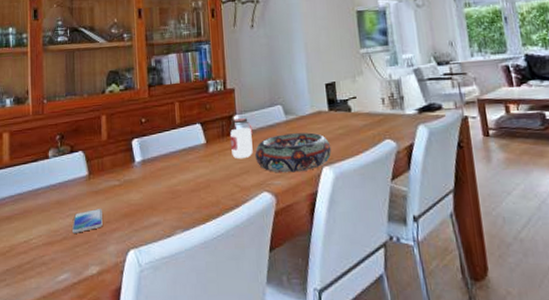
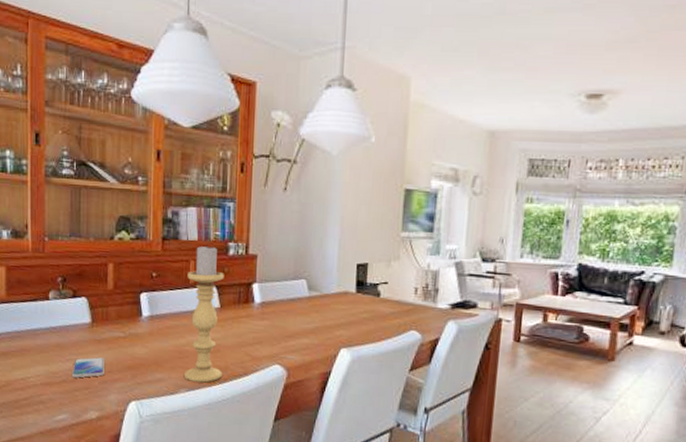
candle holder: none [173,85,215,221] -> present [185,244,224,383]
jar: present [229,118,253,159] -> none [245,287,272,329]
decorative bowl: present [254,132,332,173] -> none [270,309,353,350]

